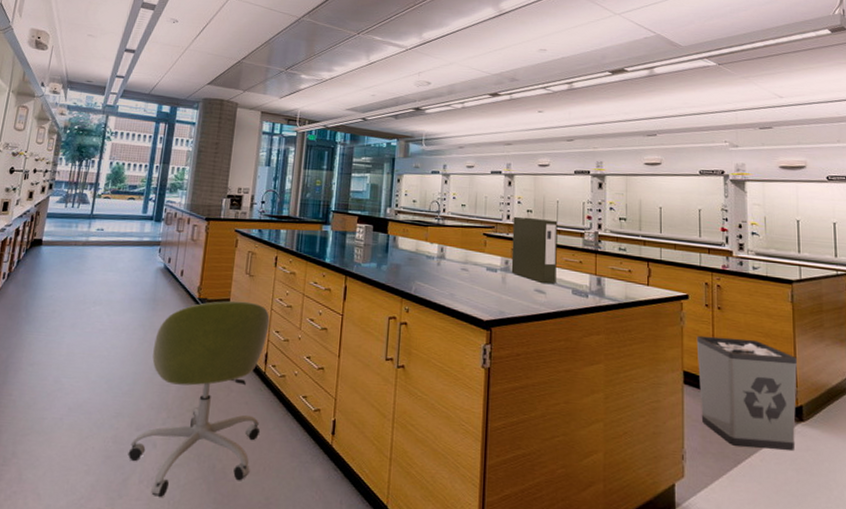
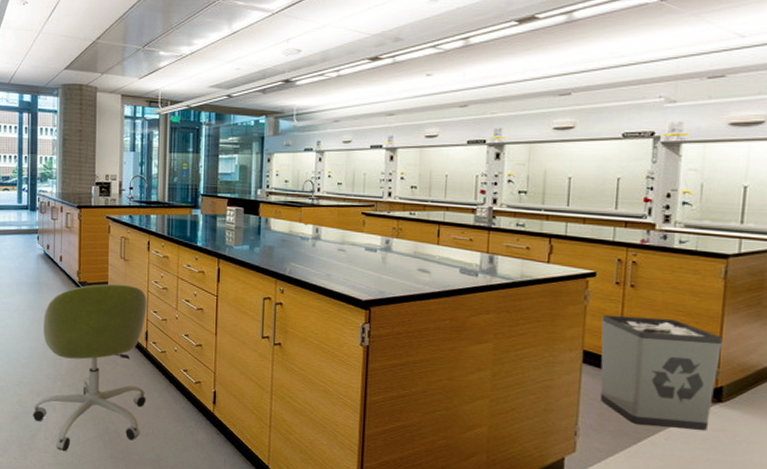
binder: present [511,216,558,284] -> none [392,193,446,263]

